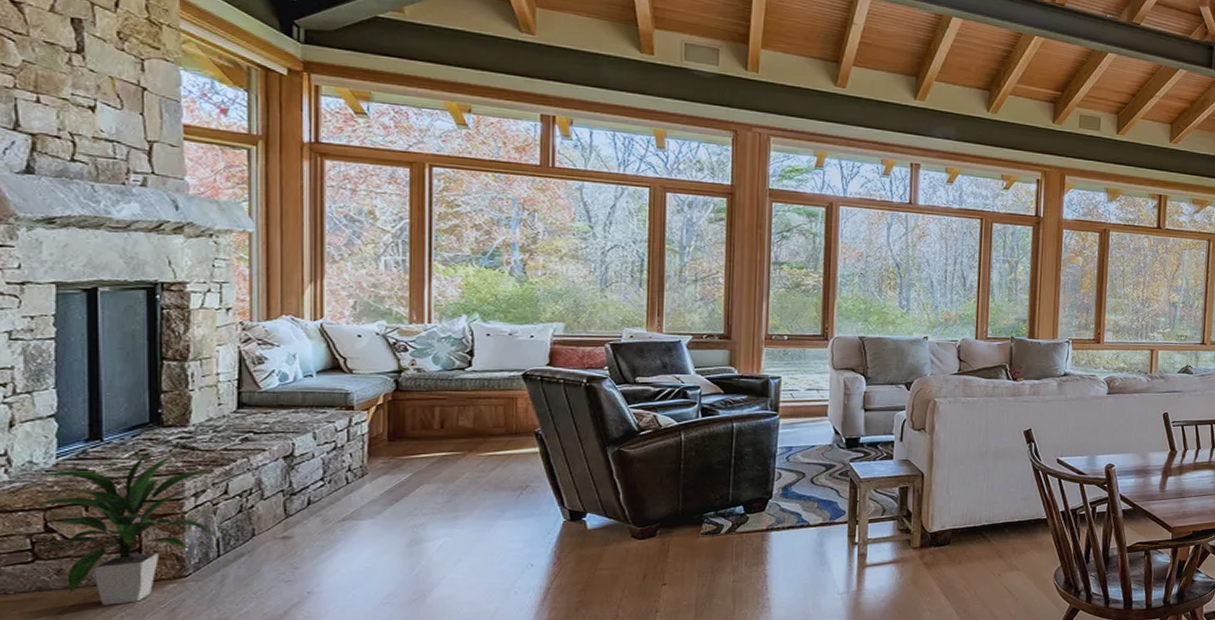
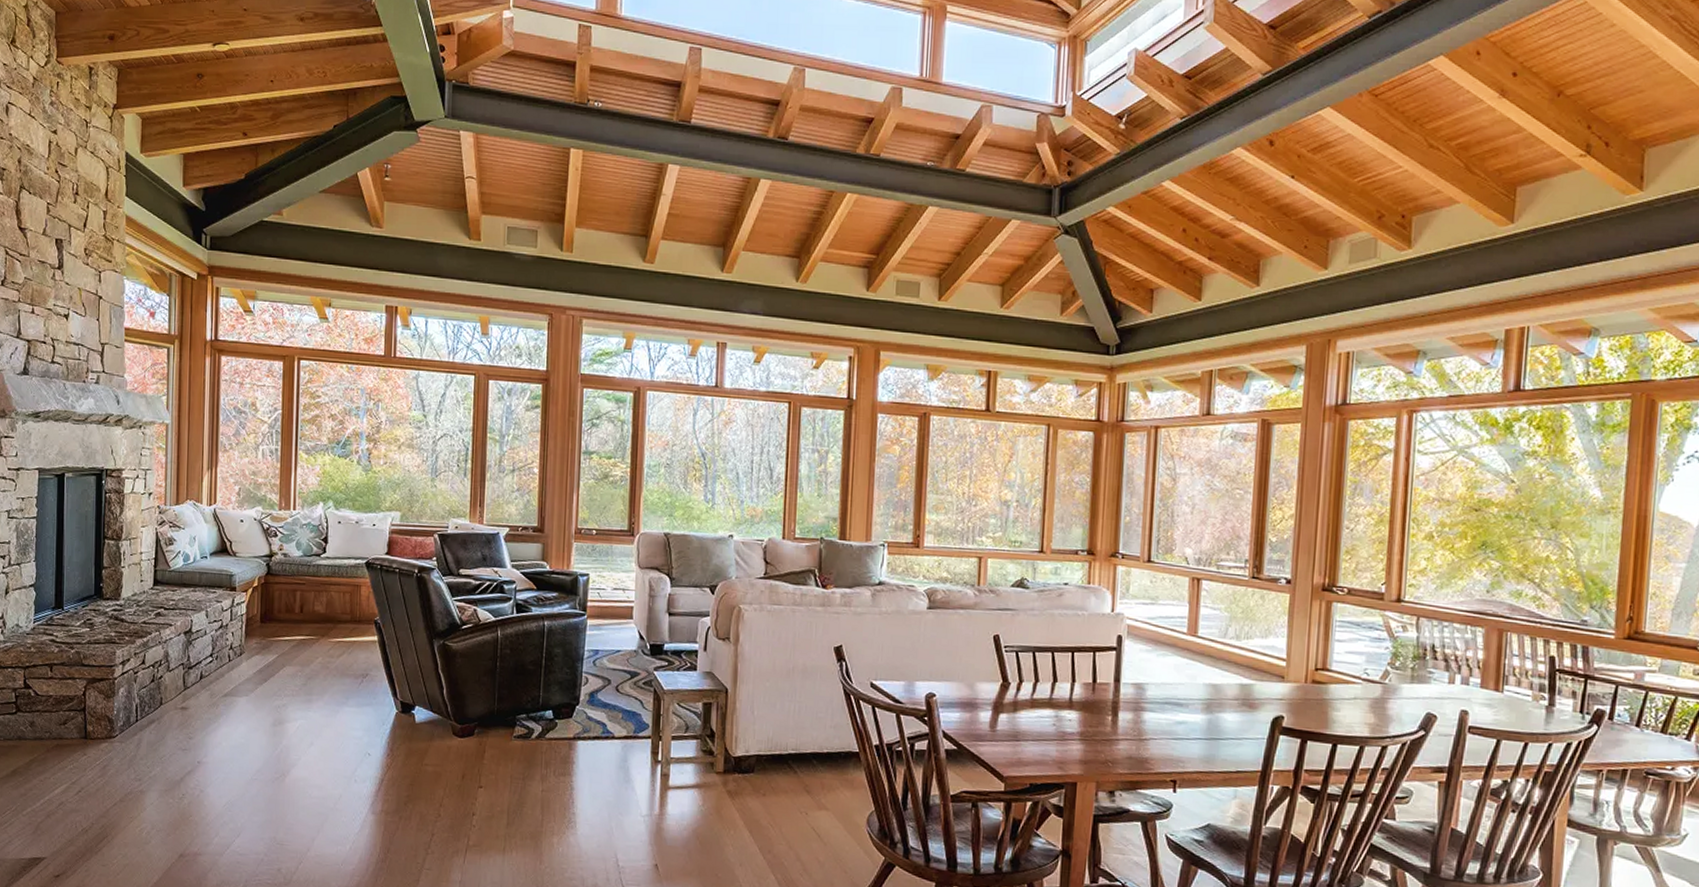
indoor plant: present [28,450,216,605] -> none [15,620,136,758]

